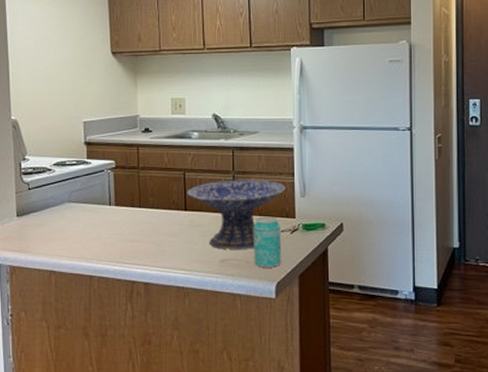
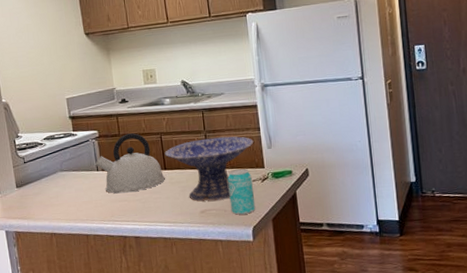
kettle: none [108,167,184,233] -> present [95,133,165,194]

